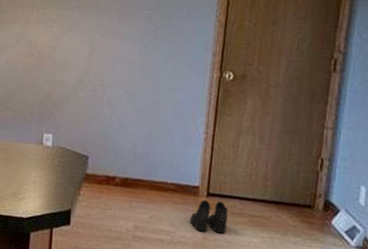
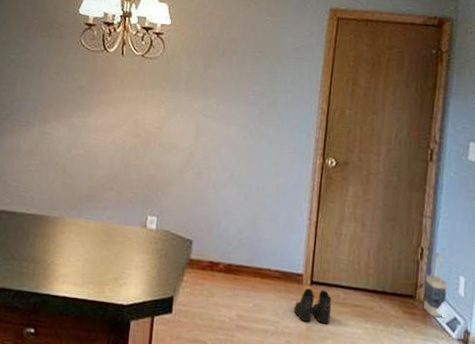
bag: none [322,163,348,227] -> present [423,252,448,318]

